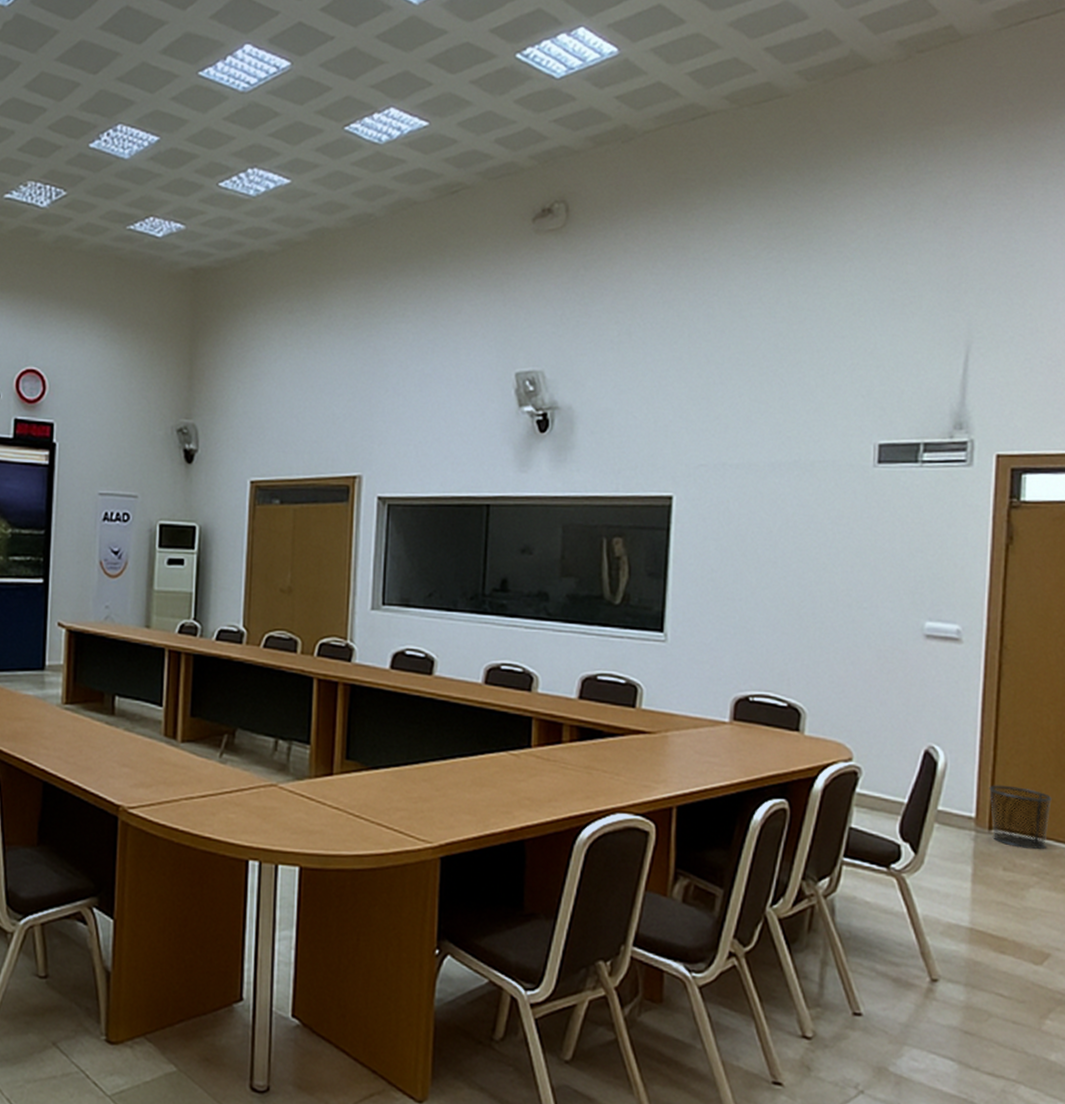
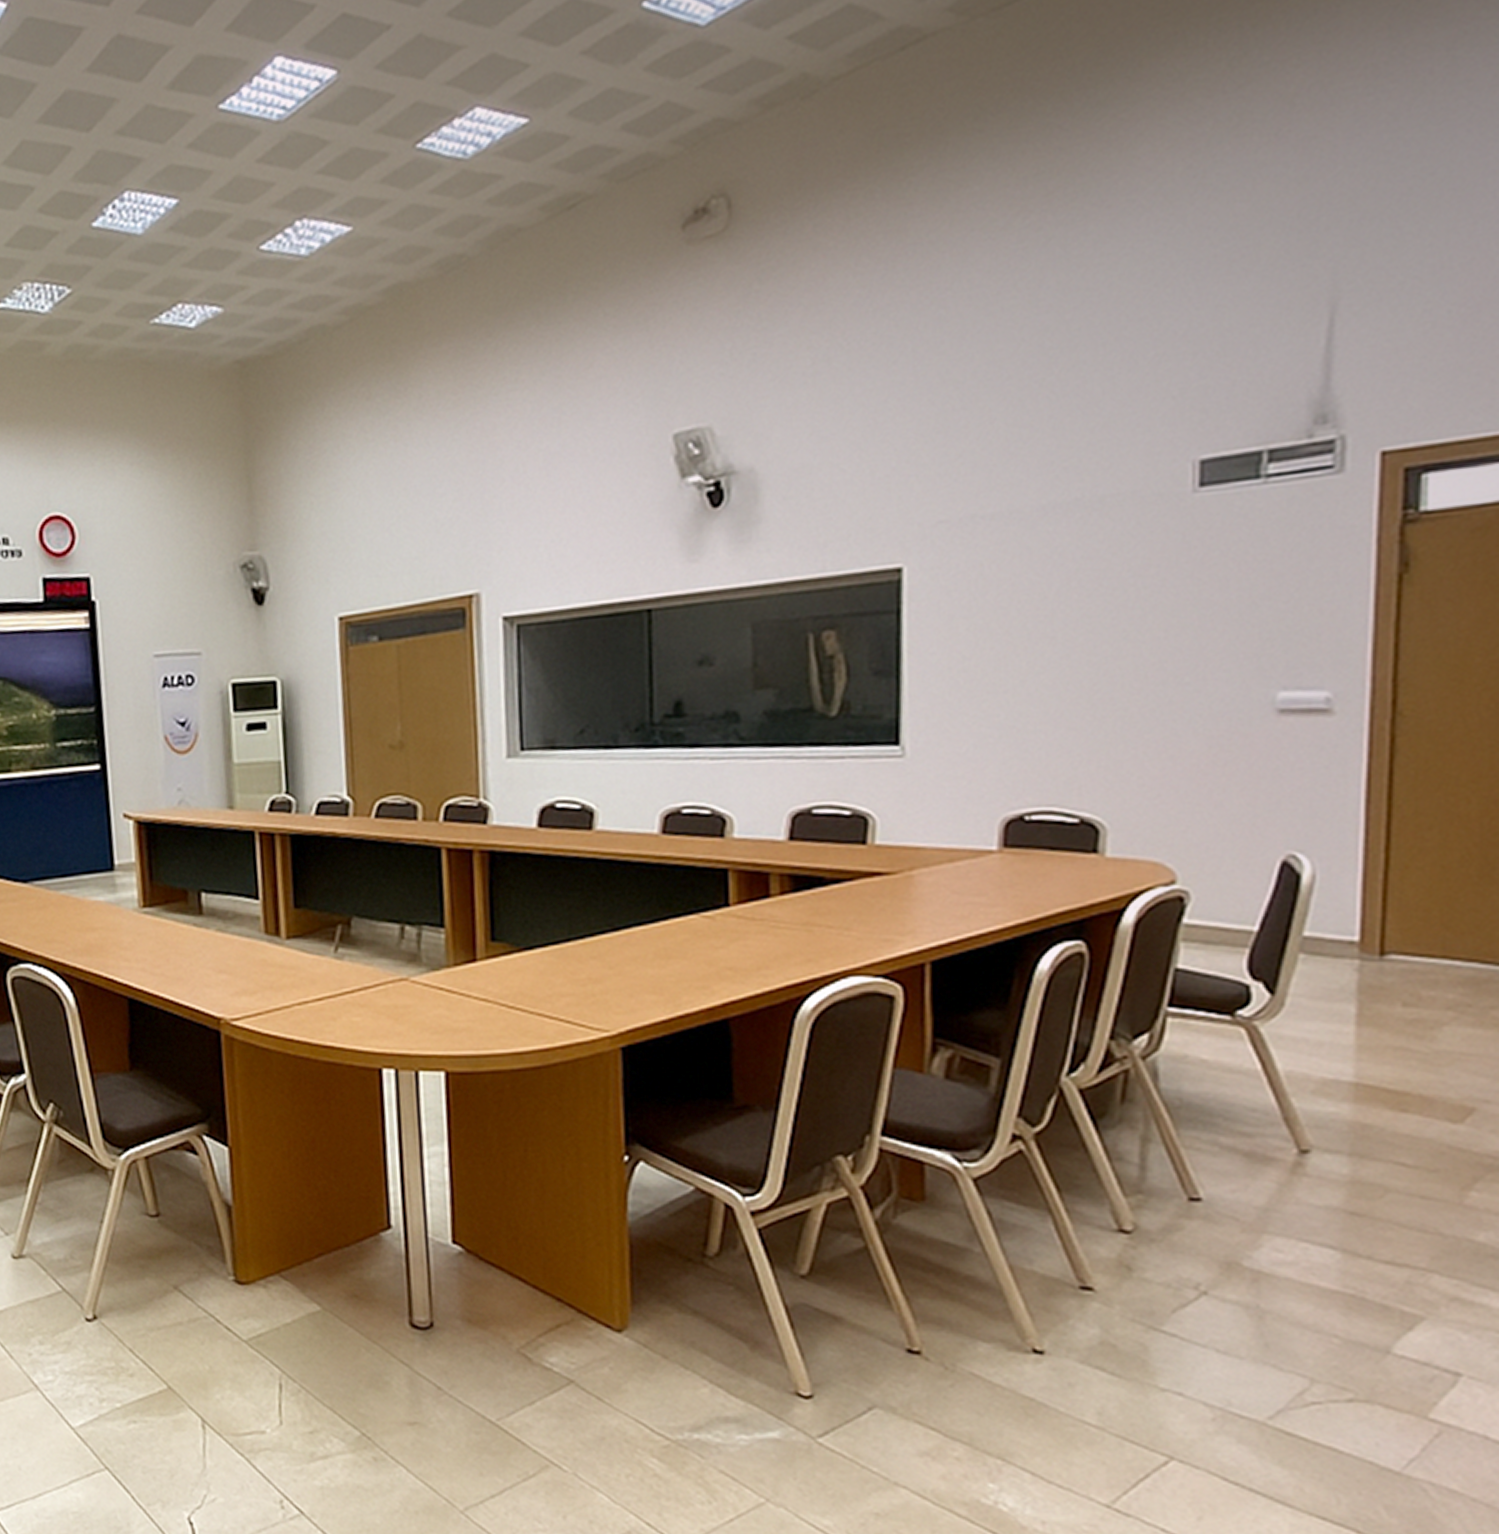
waste bin: present [989,785,1052,850] -> none [1379,896,1475,977]

